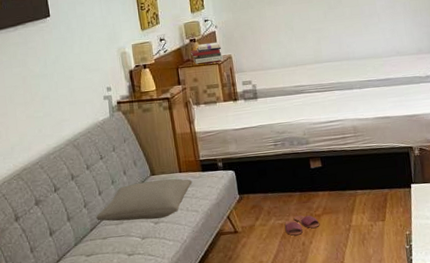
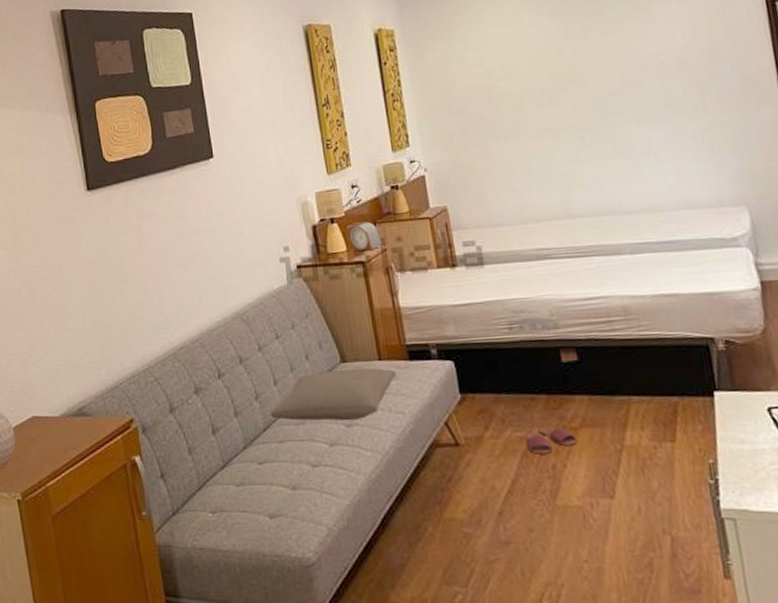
alarm clock: none [156,67,183,91] -> present [347,221,383,252]
books: present [190,42,224,64] -> none [391,189,437,219]

